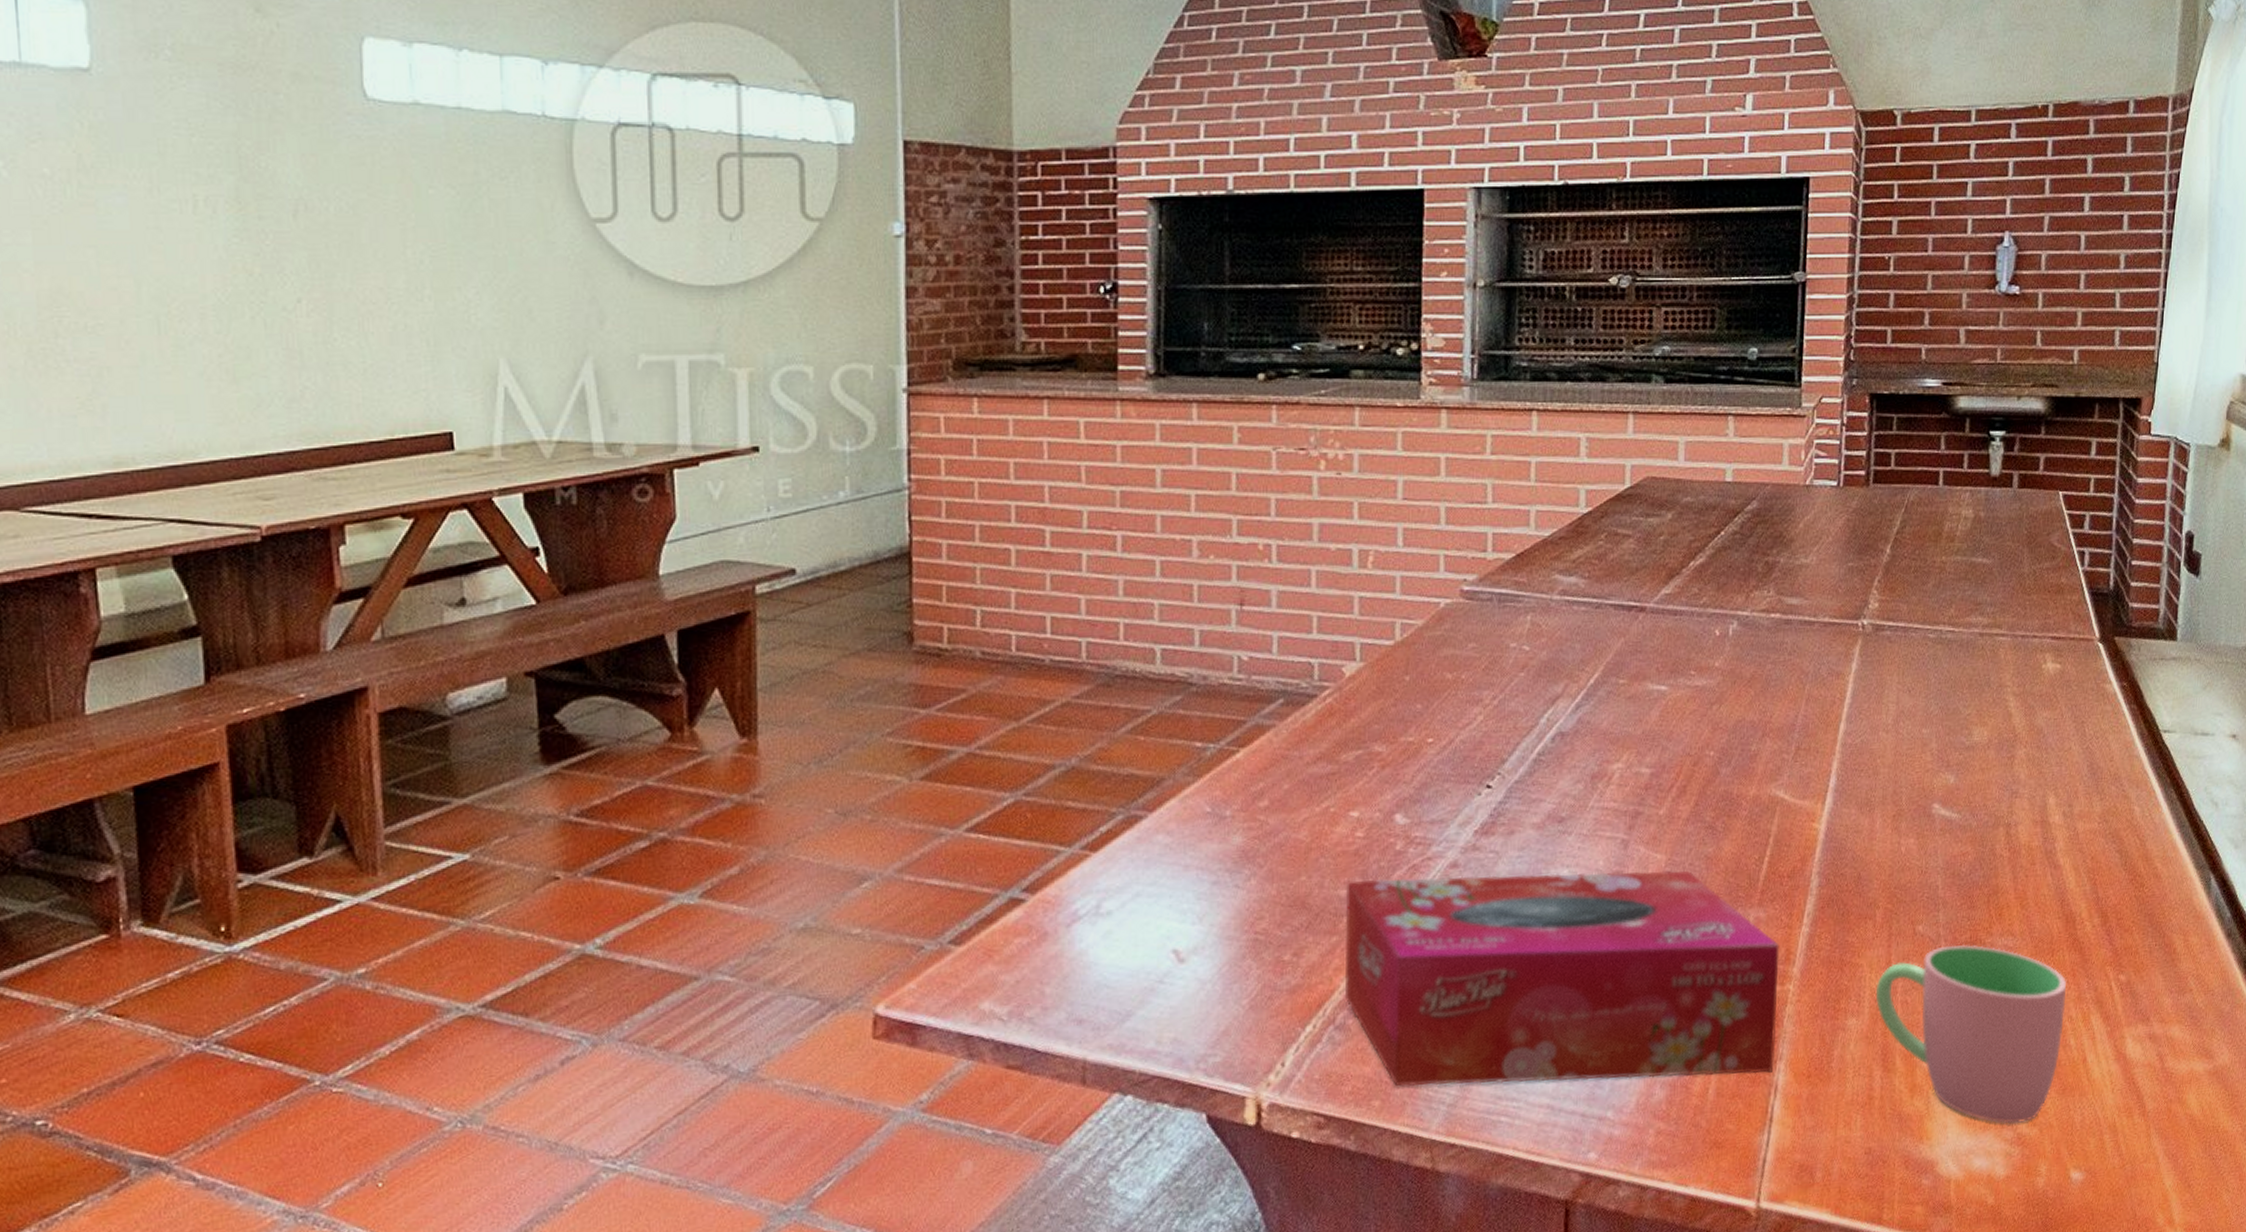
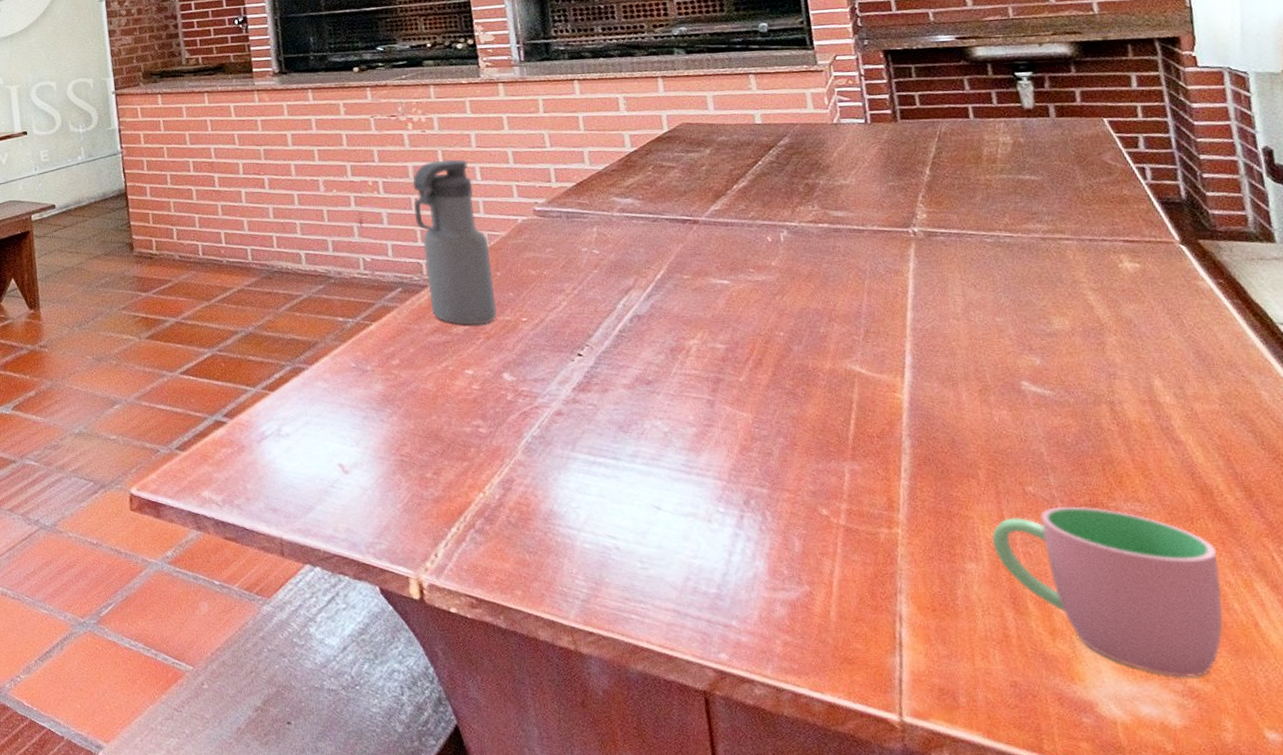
water bottle: none [1312,516,1401,750] -> present [413,159,498,325]
tissue box: present [1345,870,1780,1087] -> none [470,421,895,603]

